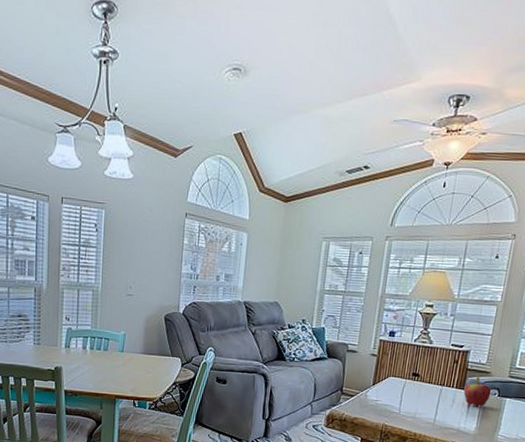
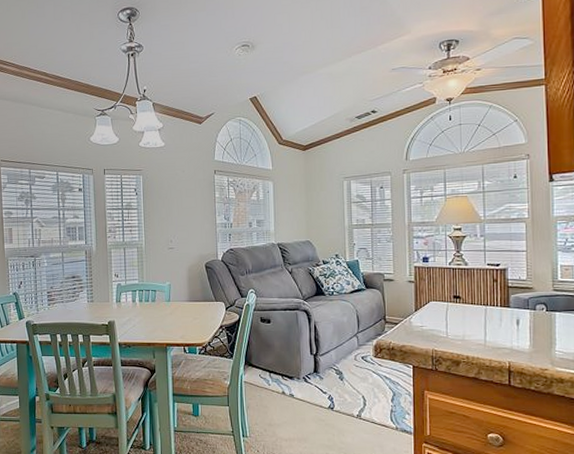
fruit: present [463,374,492,406] -> none [509,290,538,323]

